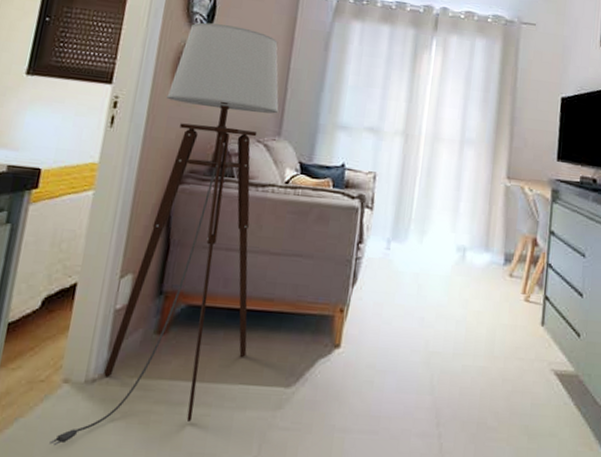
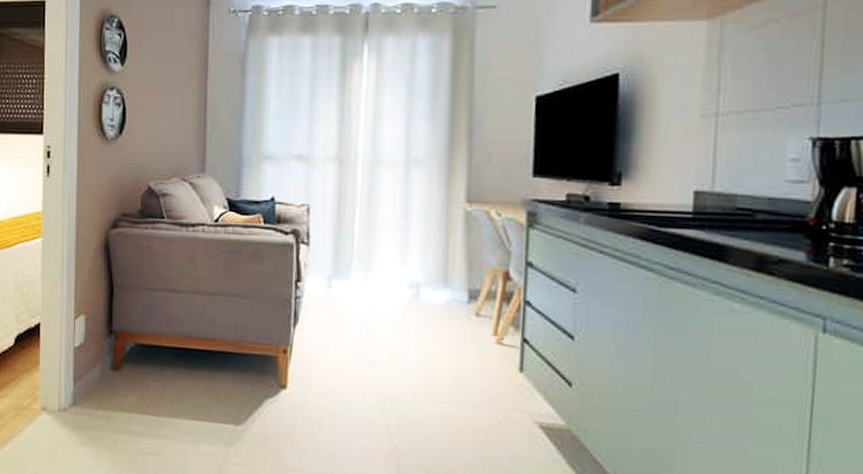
floor lamp: present [49,22,279,446] -> none [38,60,200,464]

